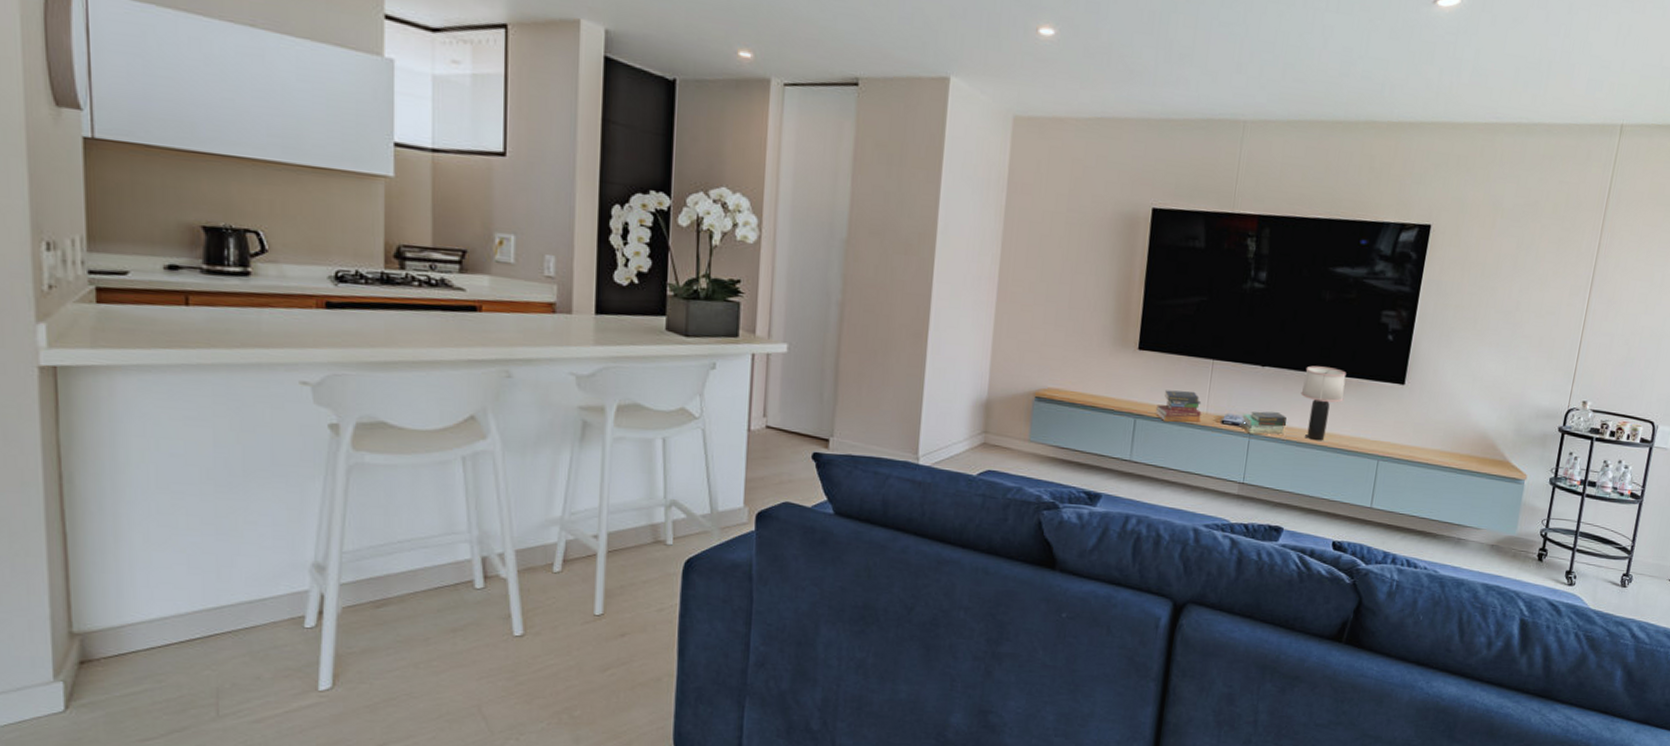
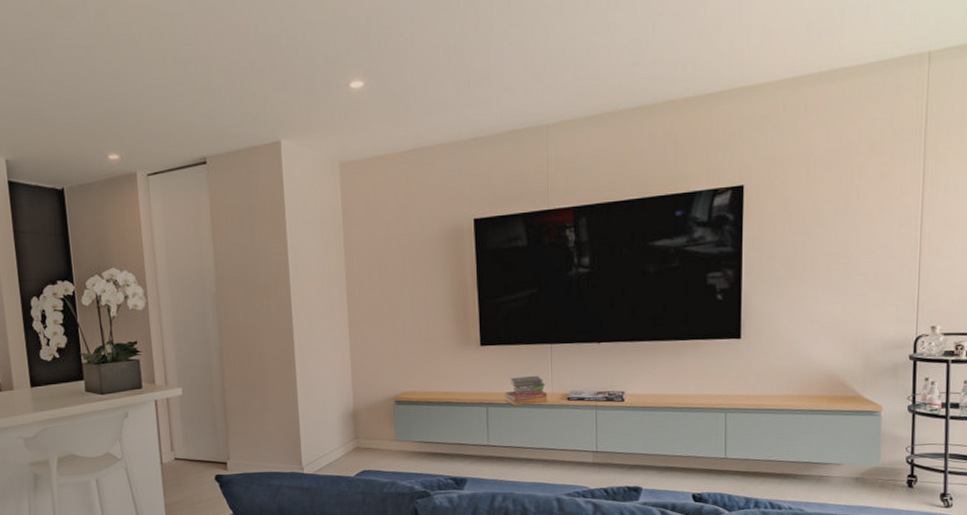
books: present [1239,411,1287,435] -> none [585,383,630,406]
table lamp: present [1300,365,1346,441] -> none [639,333,682,404]

